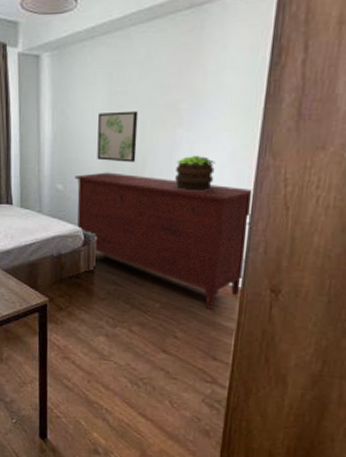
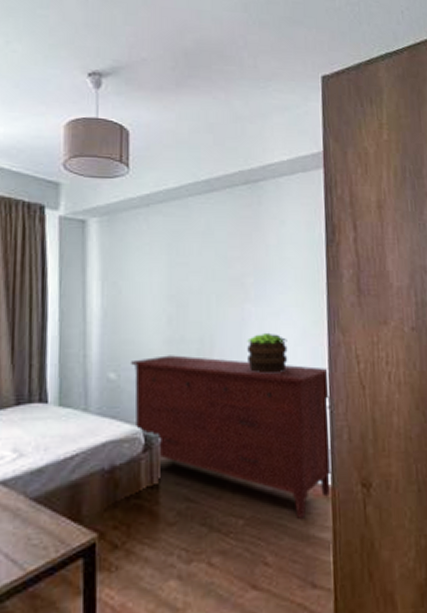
wall art: present [97,111,139,163] -> none [157,285,203,343]

